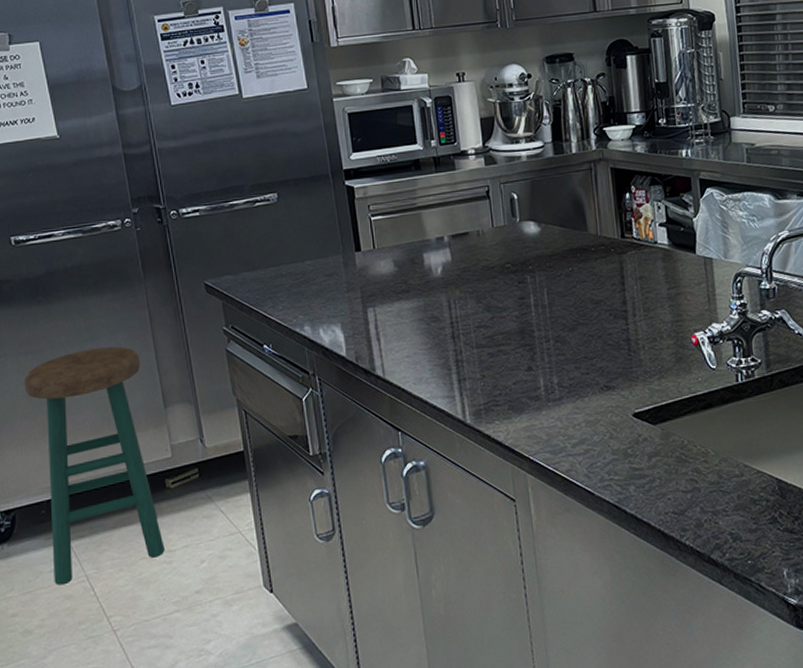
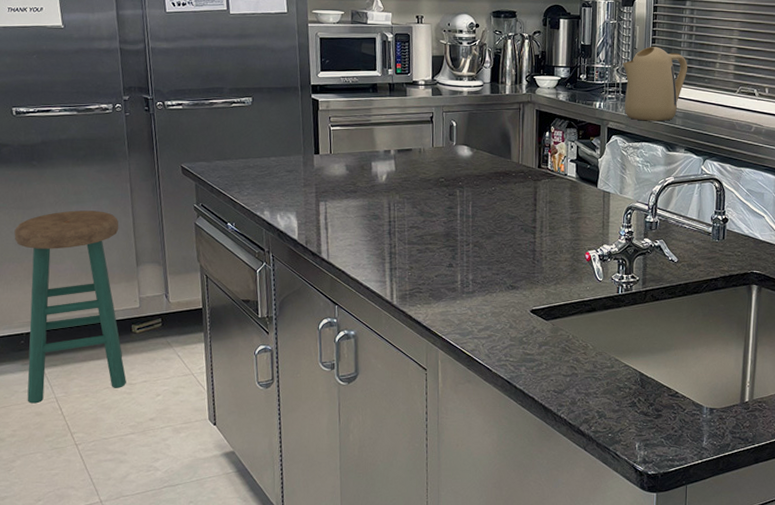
kettle: none [707,74,789,167] -> present [622,46,688,122]

